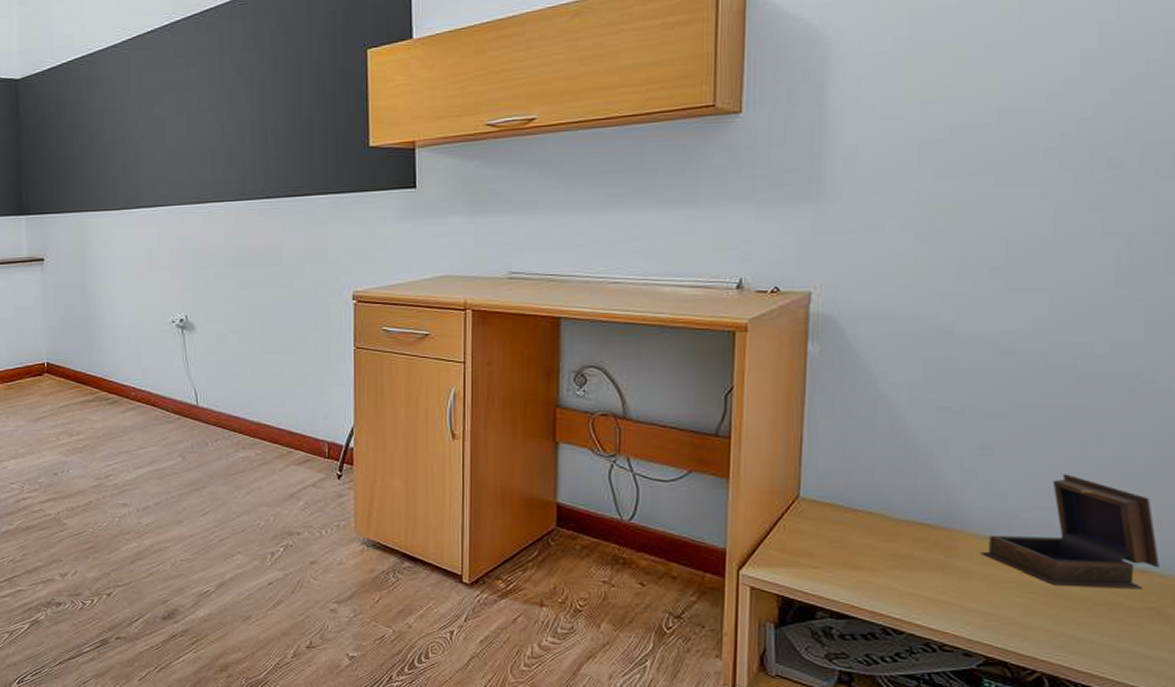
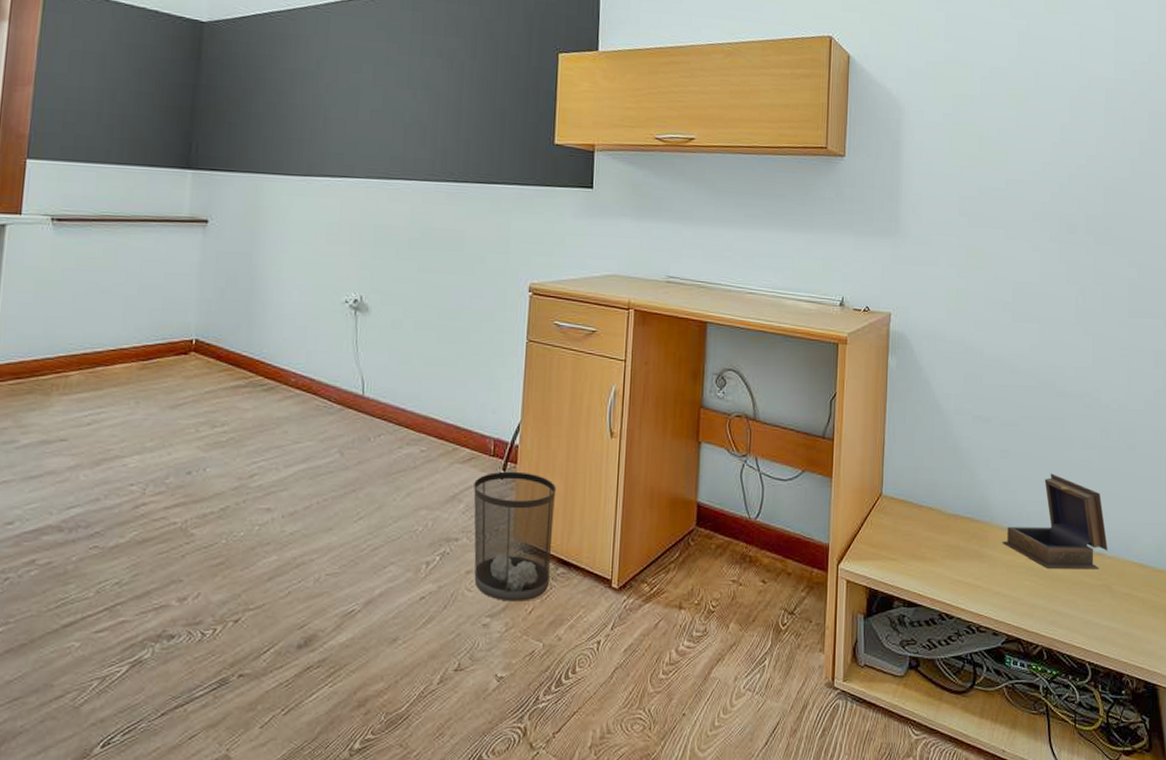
waste bin: none [311,472,397,591] -> present [473,471,557,602]

